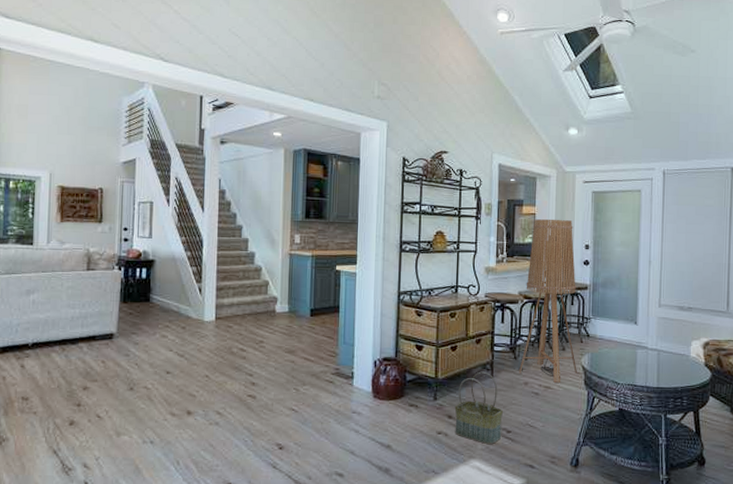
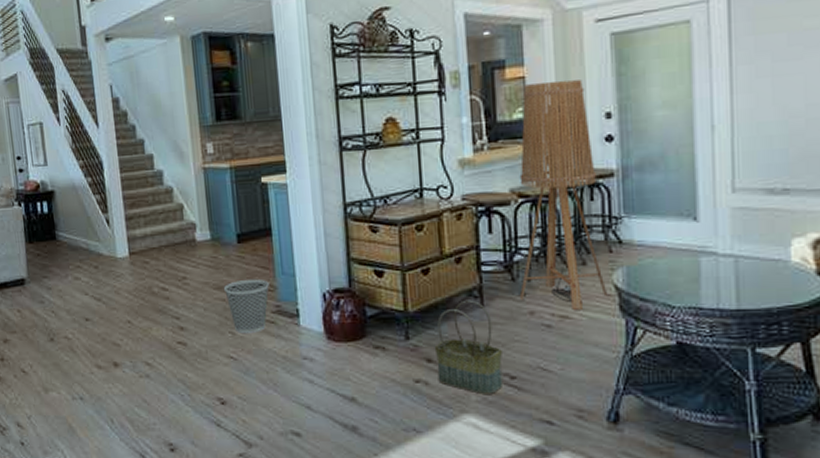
wastebasket: none [293,346,332,391] -> present [223,278,269,334]

